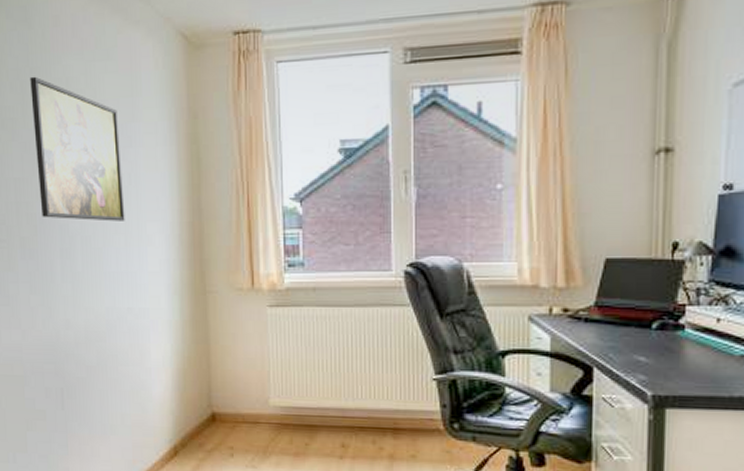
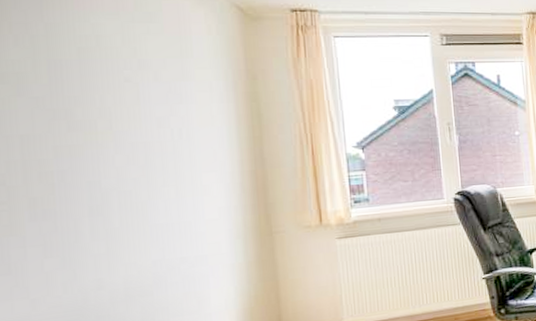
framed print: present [30,76,125,221] -> none [45,31,176,176]

